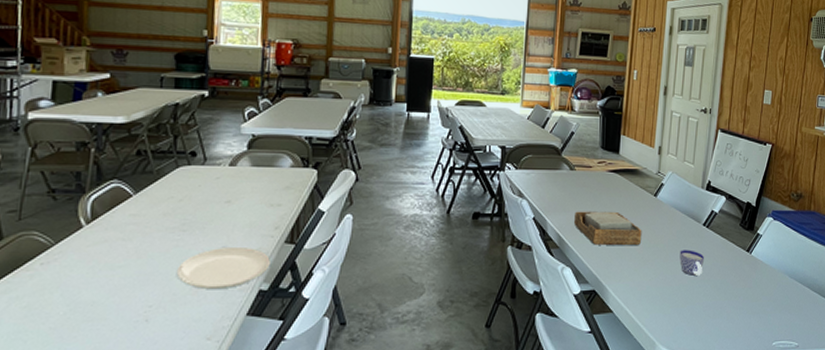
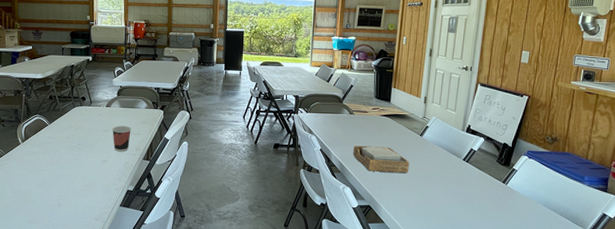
plate: present [176,246,270,289] -> none [76,160,134,188]
cup: none [237,194,268,233] -> present [112,126,131,152]
cup: present [679,250,705,275] -> none [442,178,464,199]

